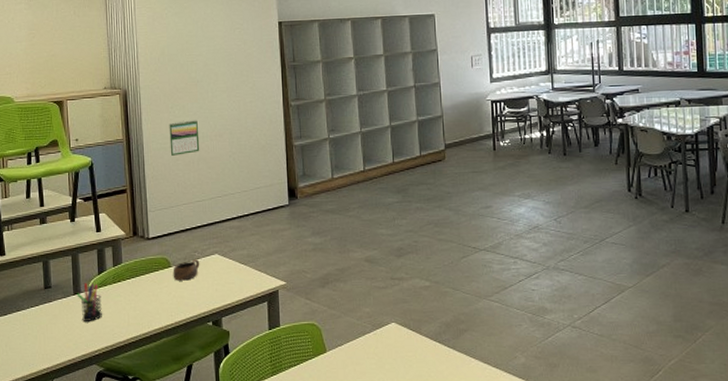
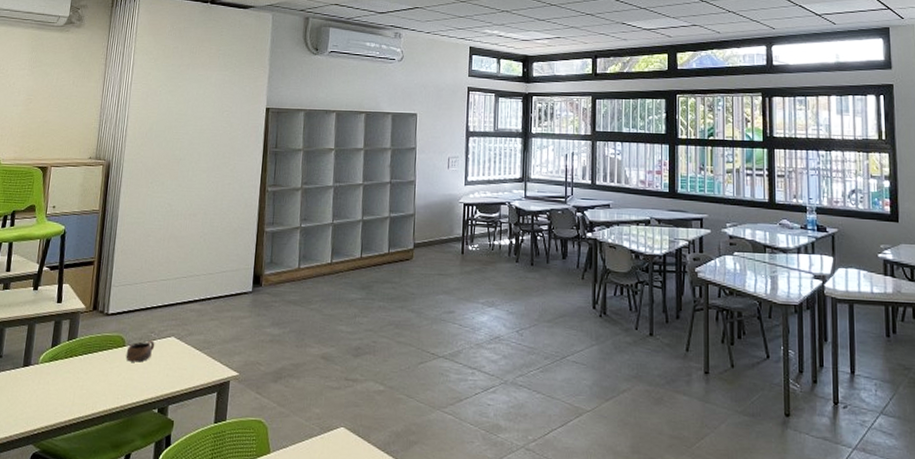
pen holder: present [77,283,102,321] -> none [26,355,51,397]
calendar: present [169,120,200,156] -> none [143,197,175,231]

